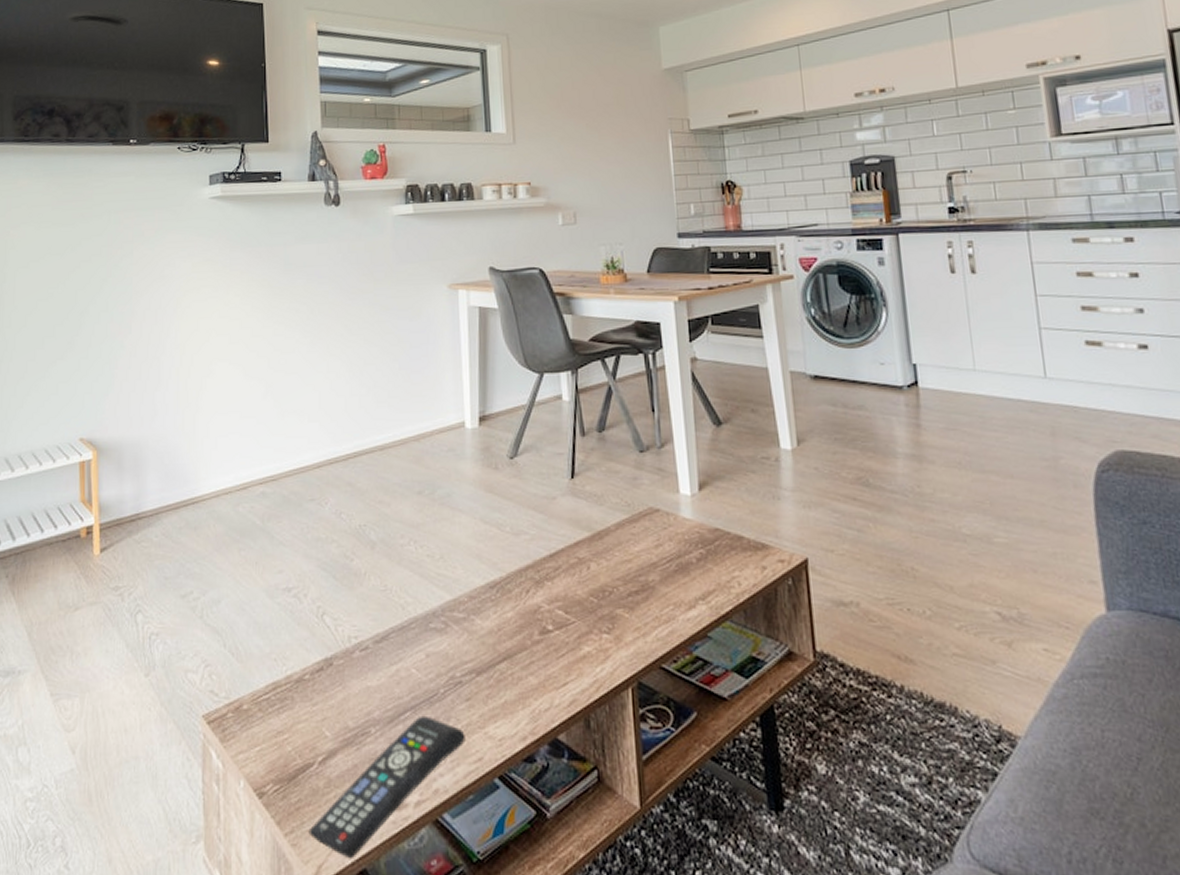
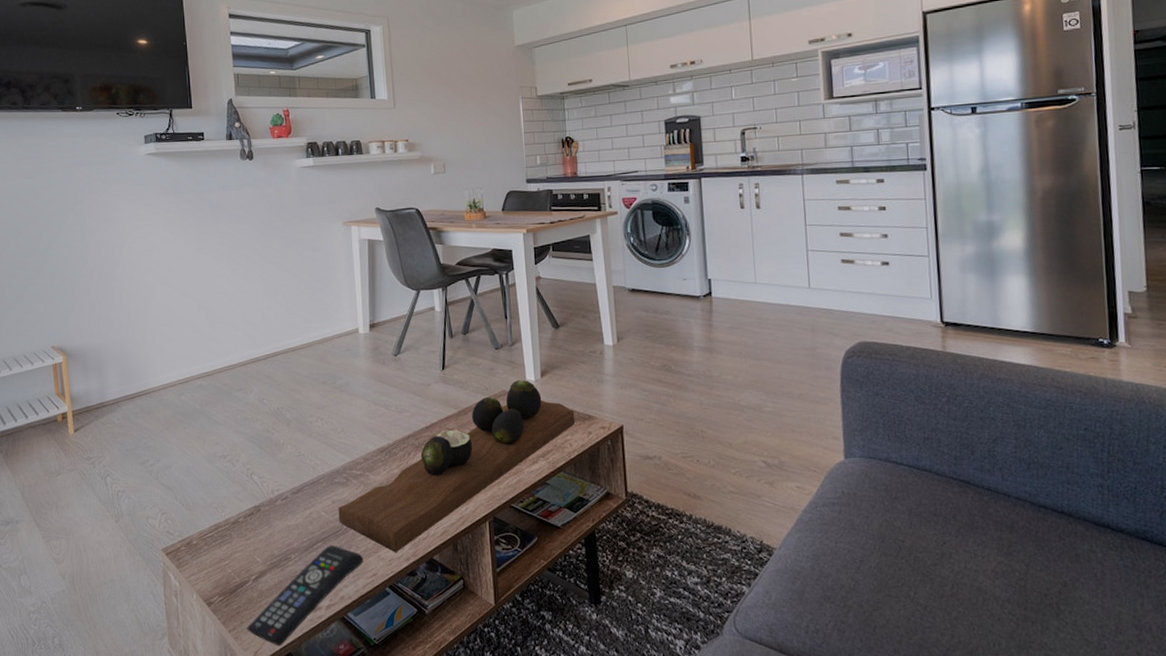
decorative tray: none [433,492,744,728] -> present [338,379,575,552]

